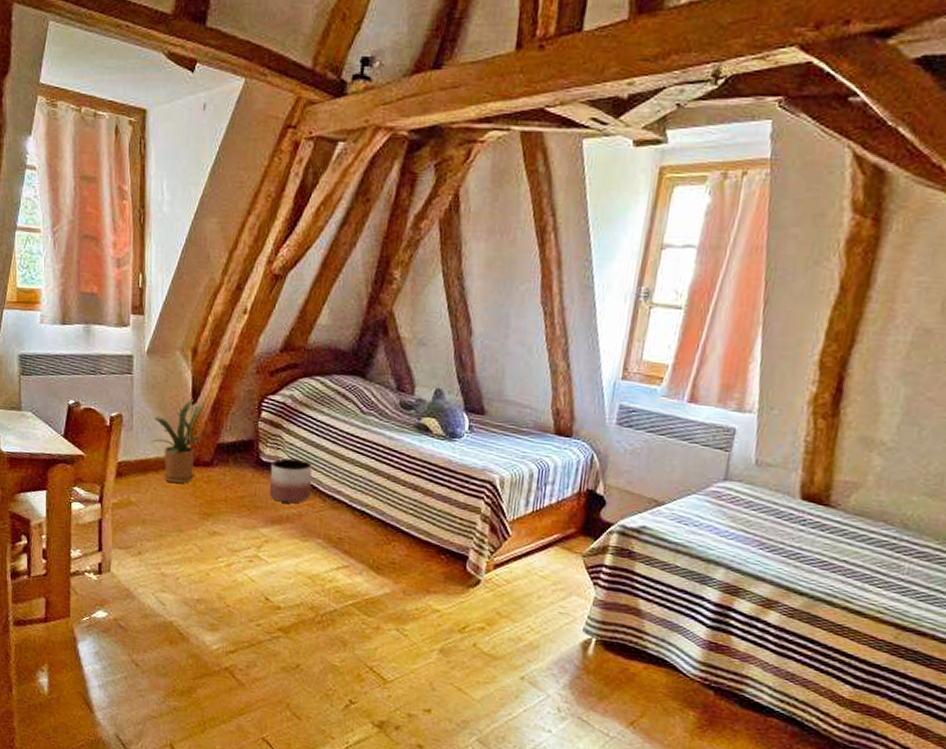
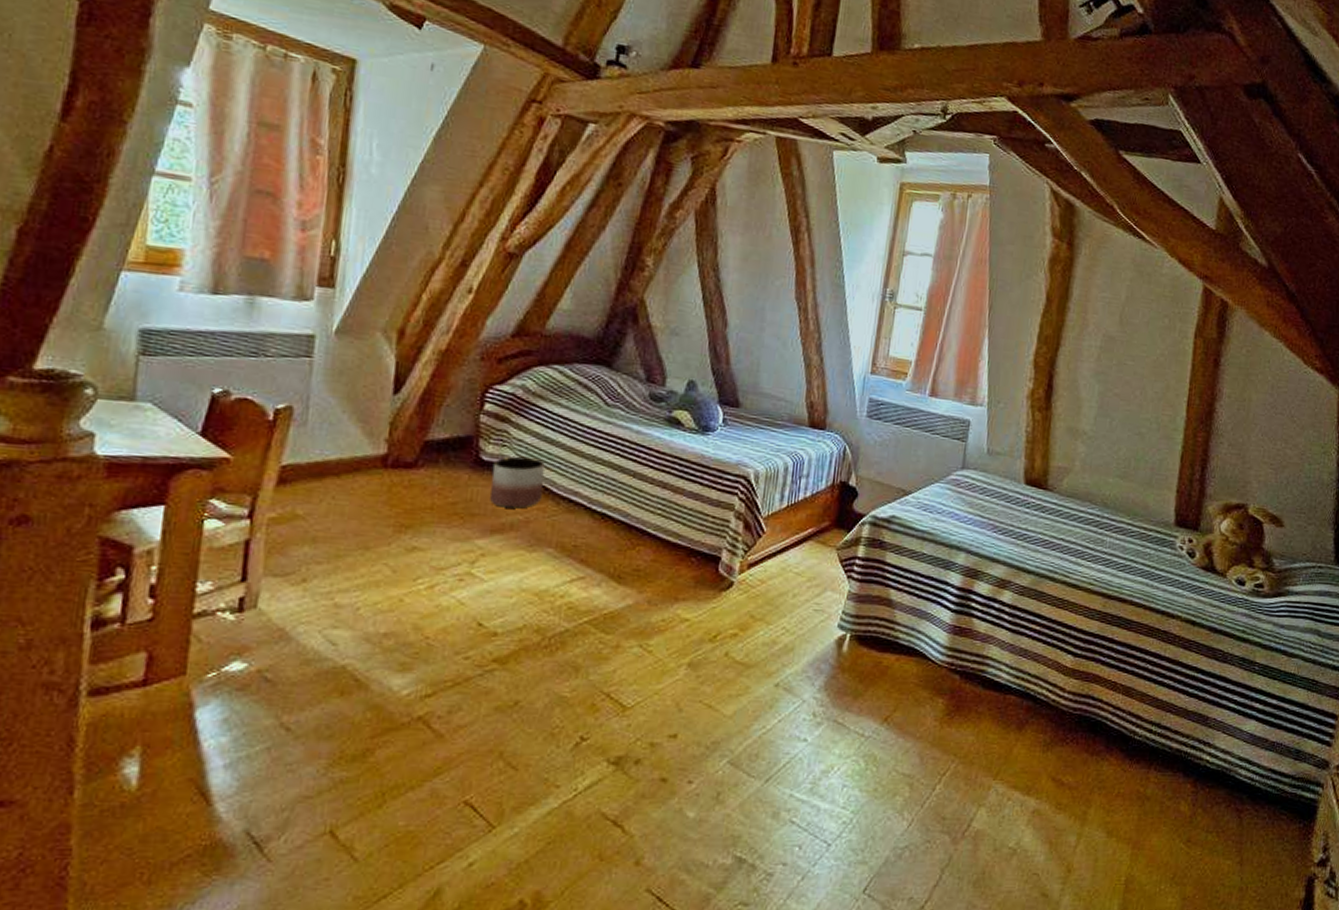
house plant: present [149,399,205,484] -> none [332,388,409,491]

